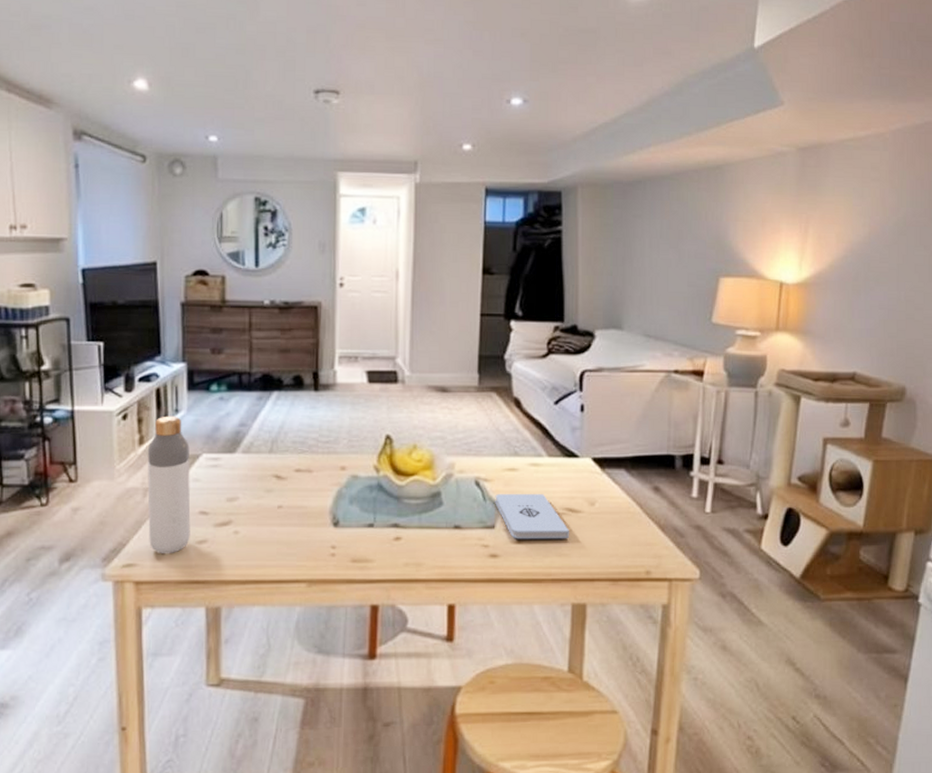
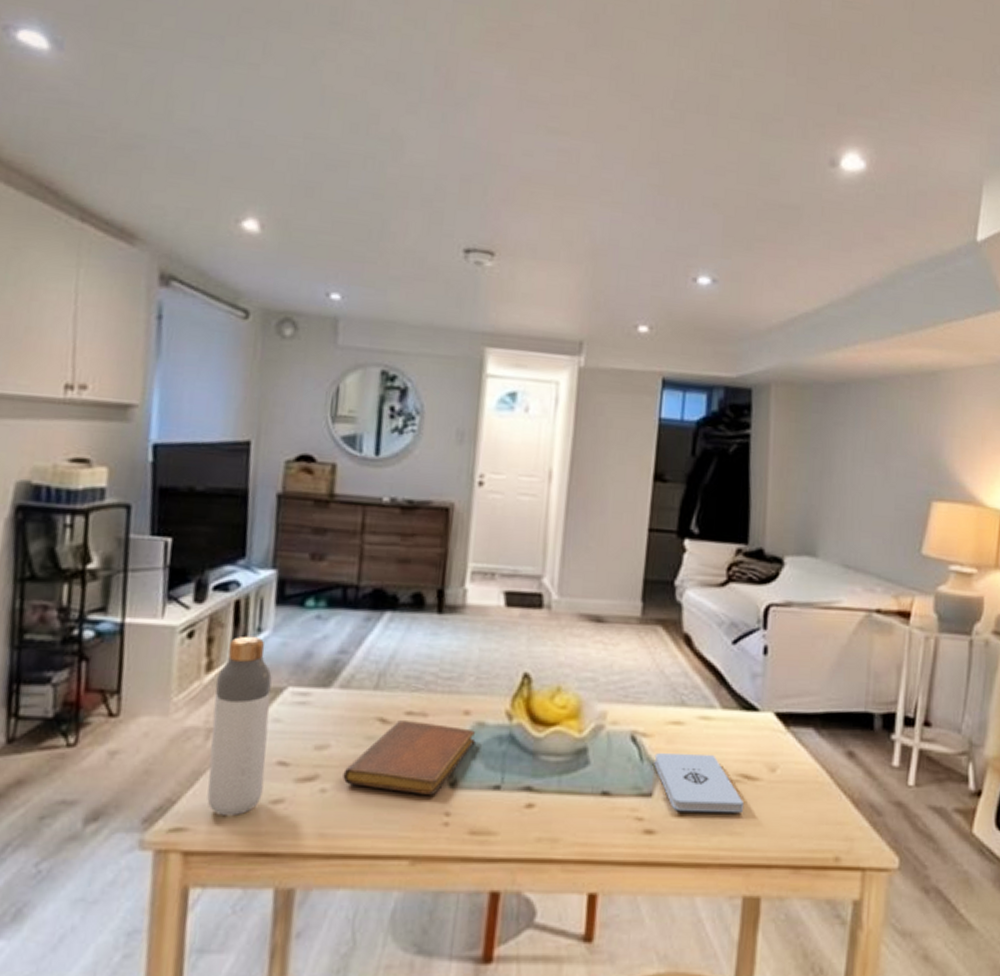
notebook: none [250,476,350,533] -> present [343,720,475,795]

